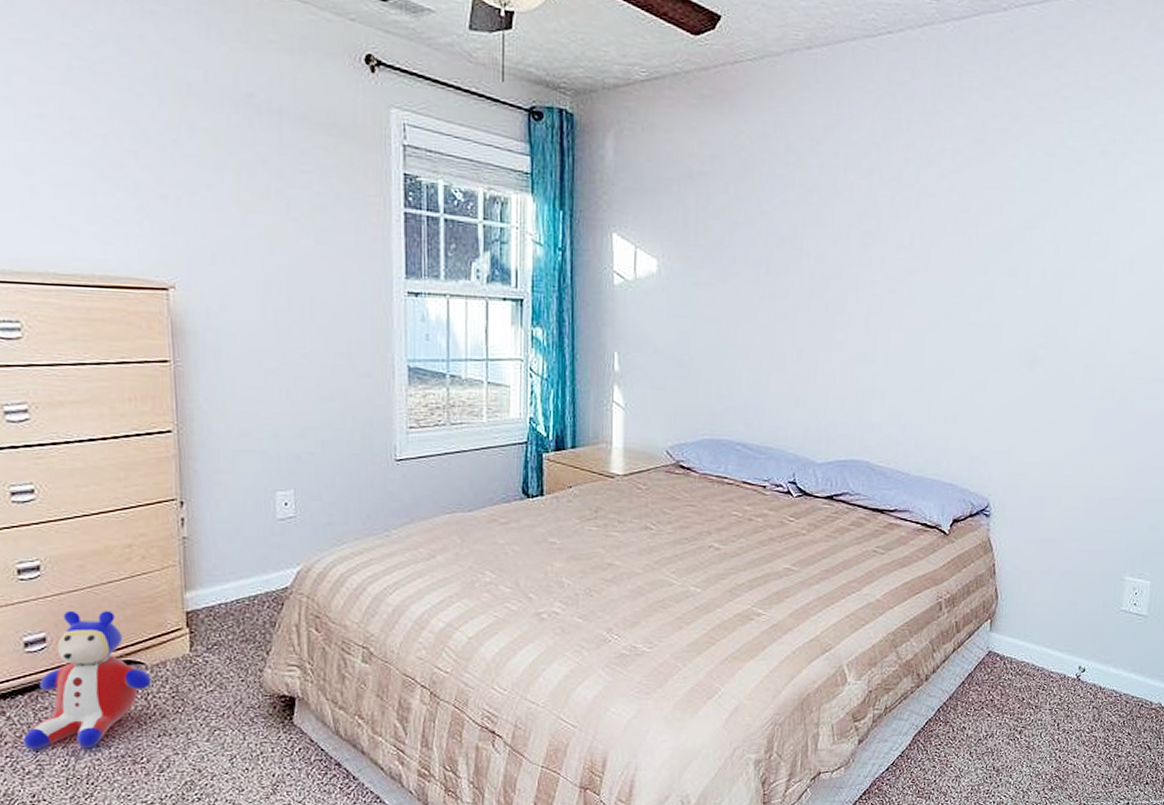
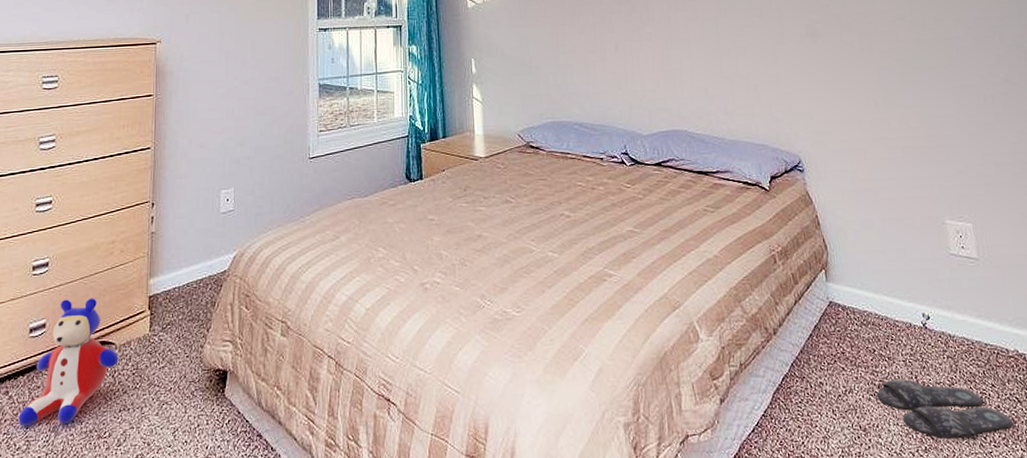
slippers: none [1016,726,1139,779] -> present [876,379,1014,438]

